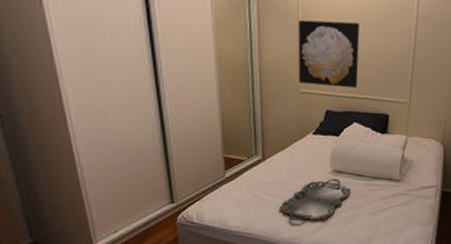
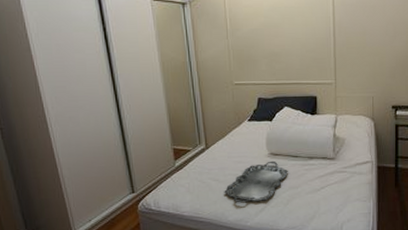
wall art: present [298,19,360,89] -> none [226,16,285,77]

